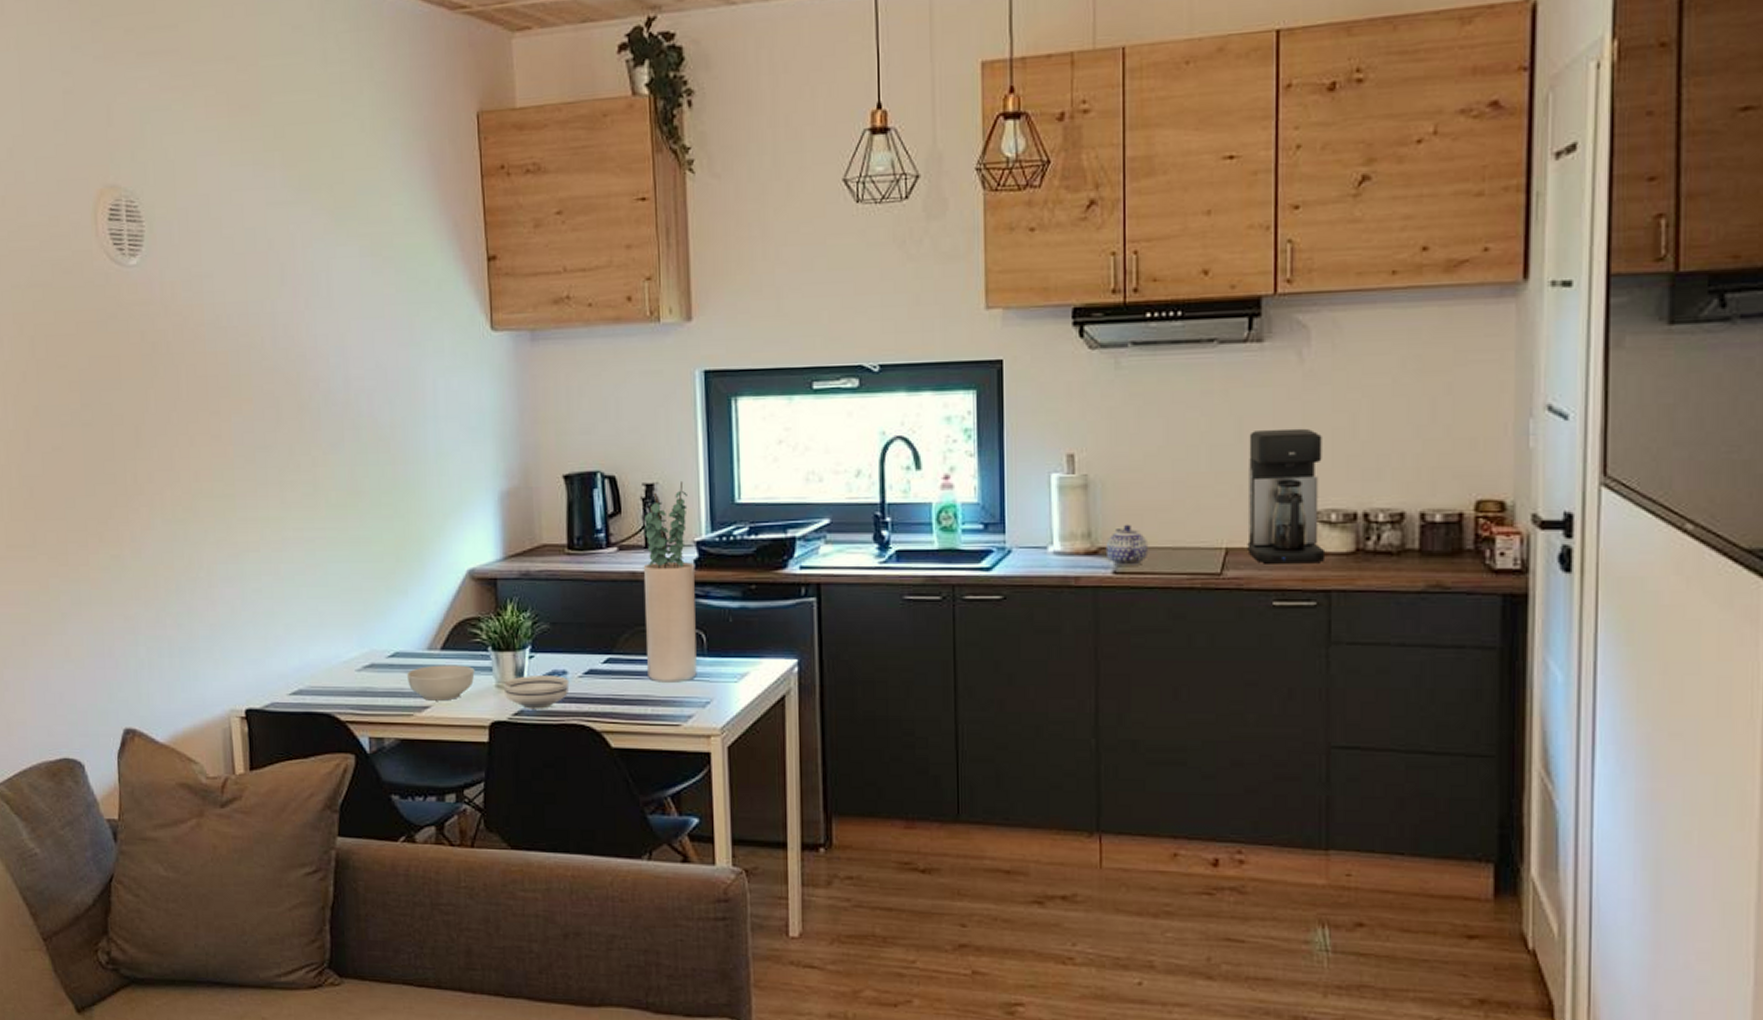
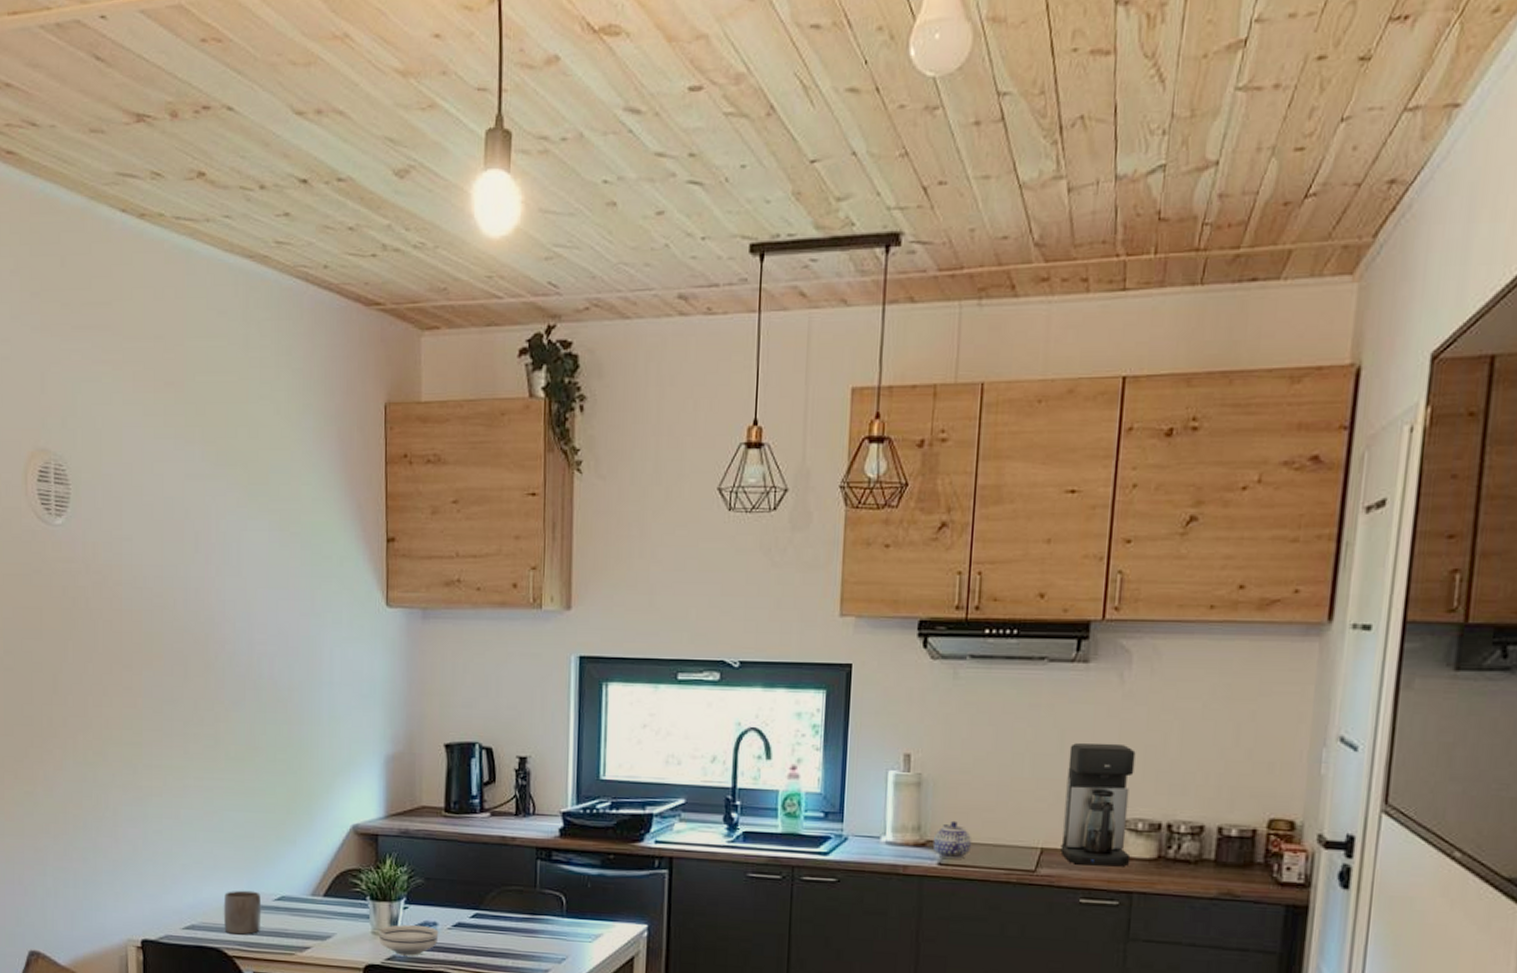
mug: none [332,648,375,697] -> present [223,890,262,935]
bowl: present [406,665,475,701] -> none [290,910,353,943]
vase: present [643,480,697,684] -> none [510,755,559,940]

